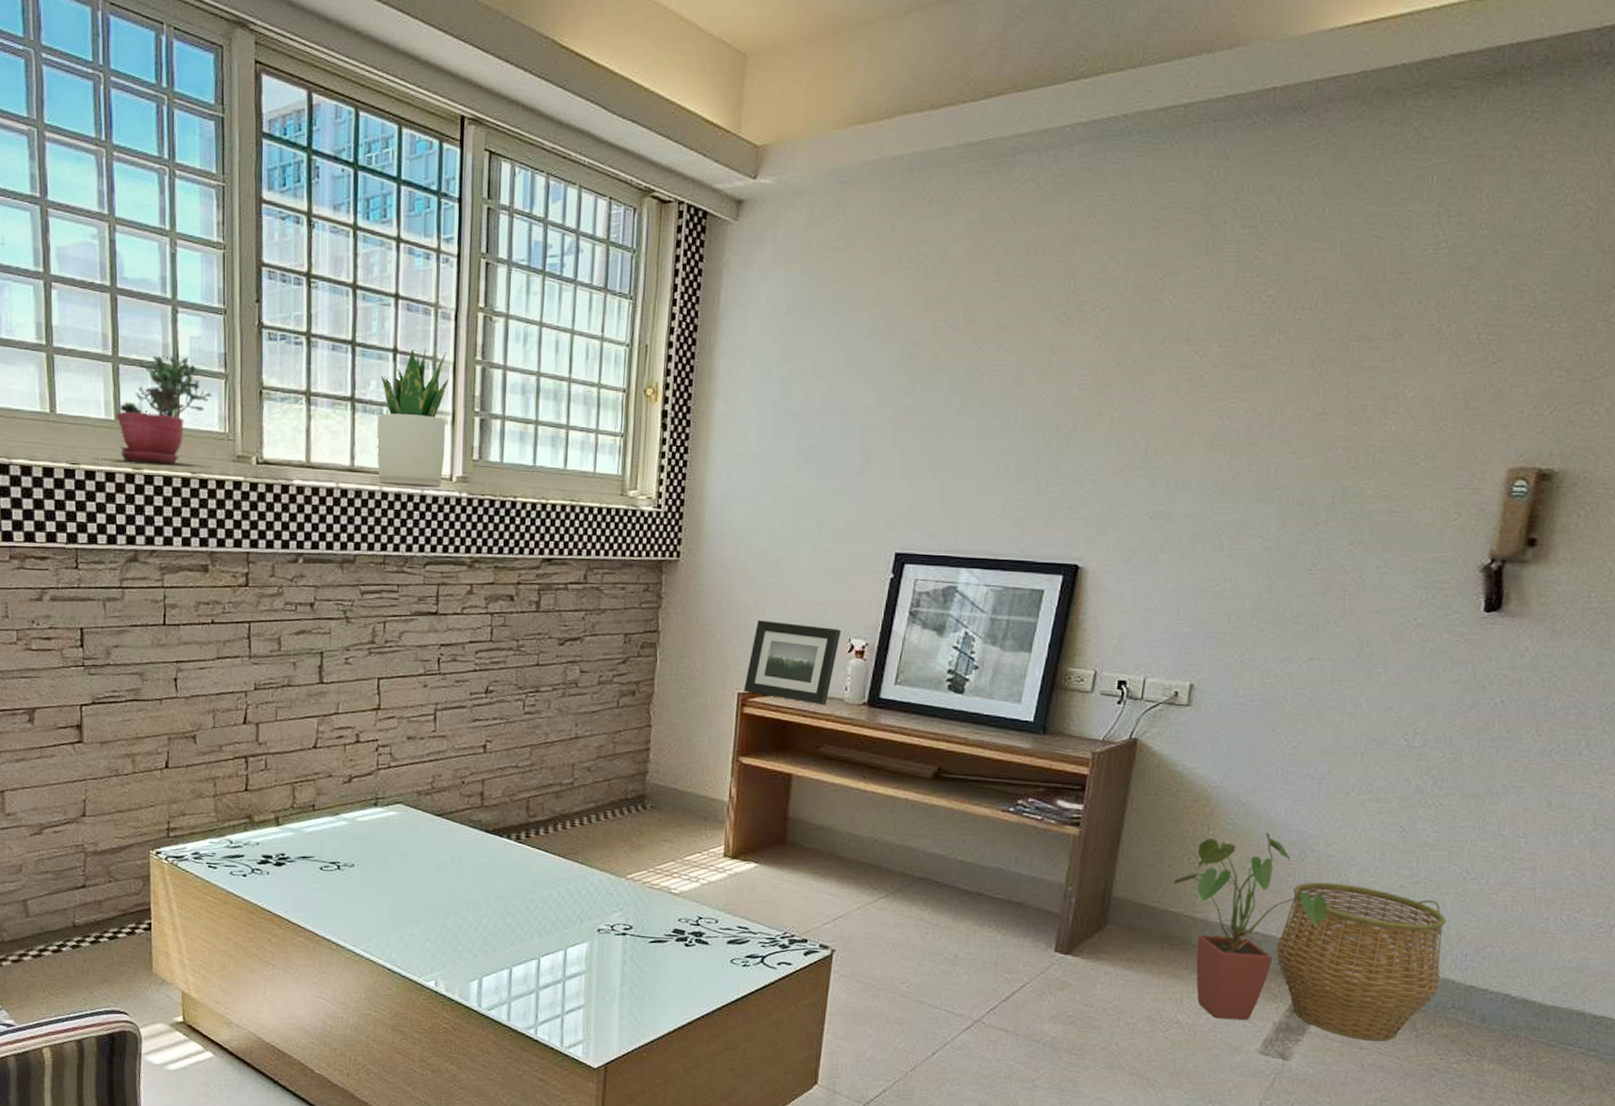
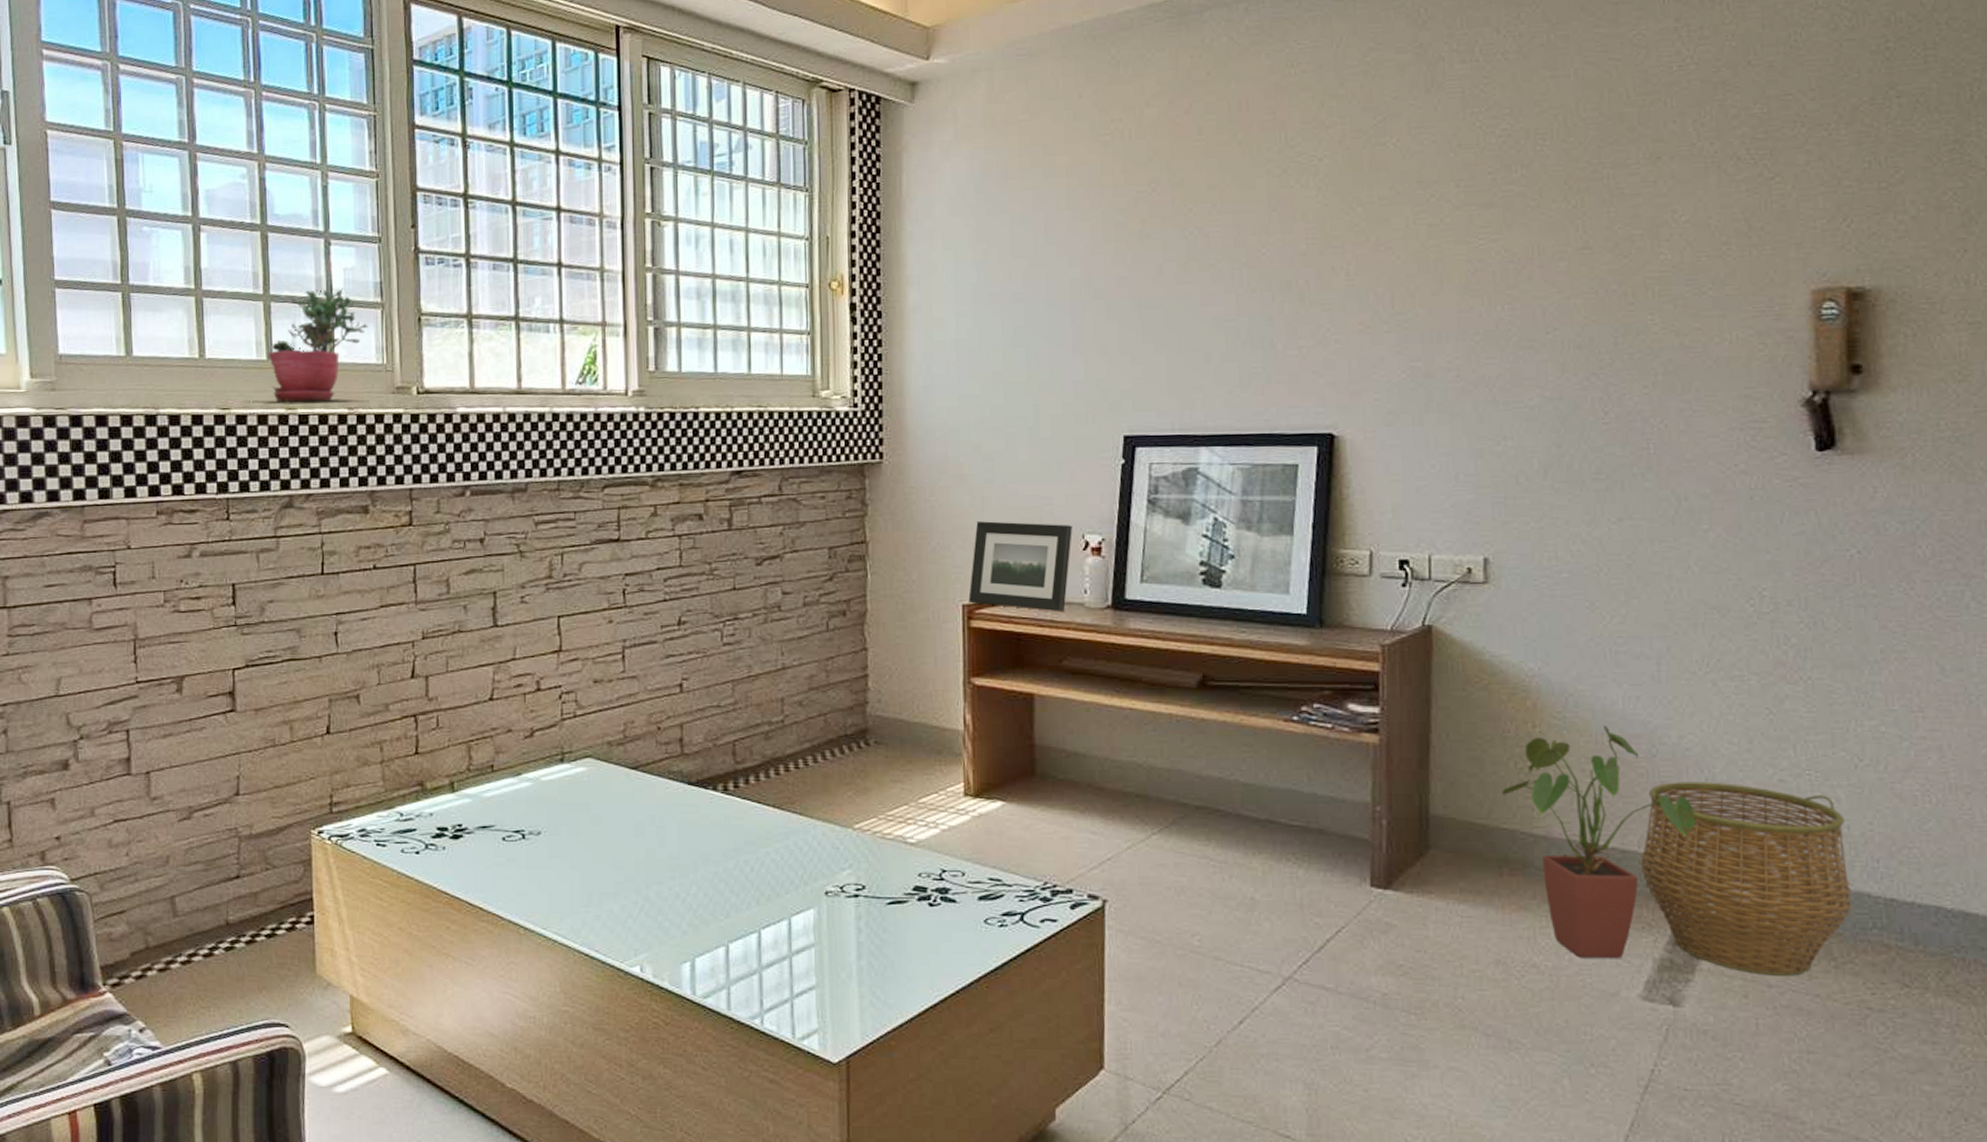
planter: present [377,347,449,488] -> none [543,259,618,406]

